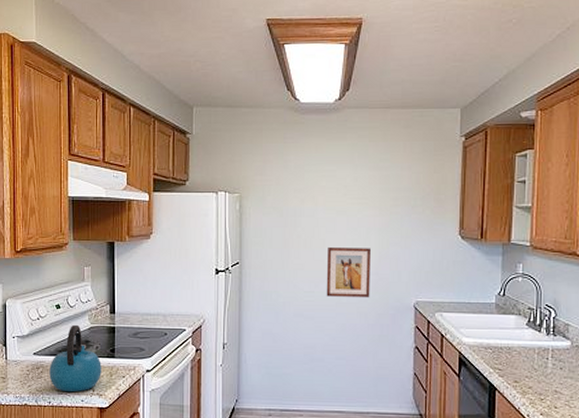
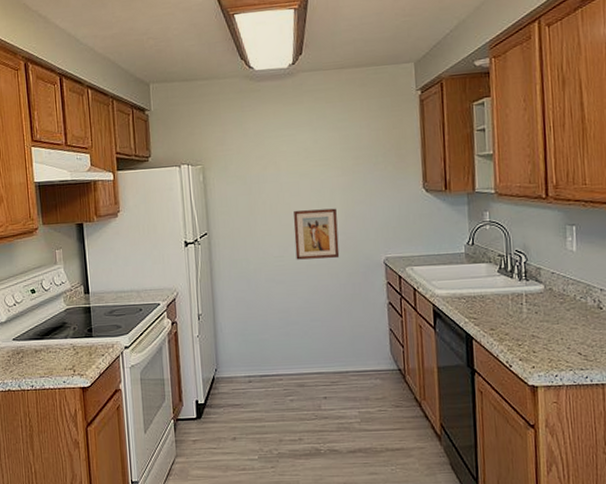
kettle: present [49,324,102,393] -> none [29,307,81,375]

